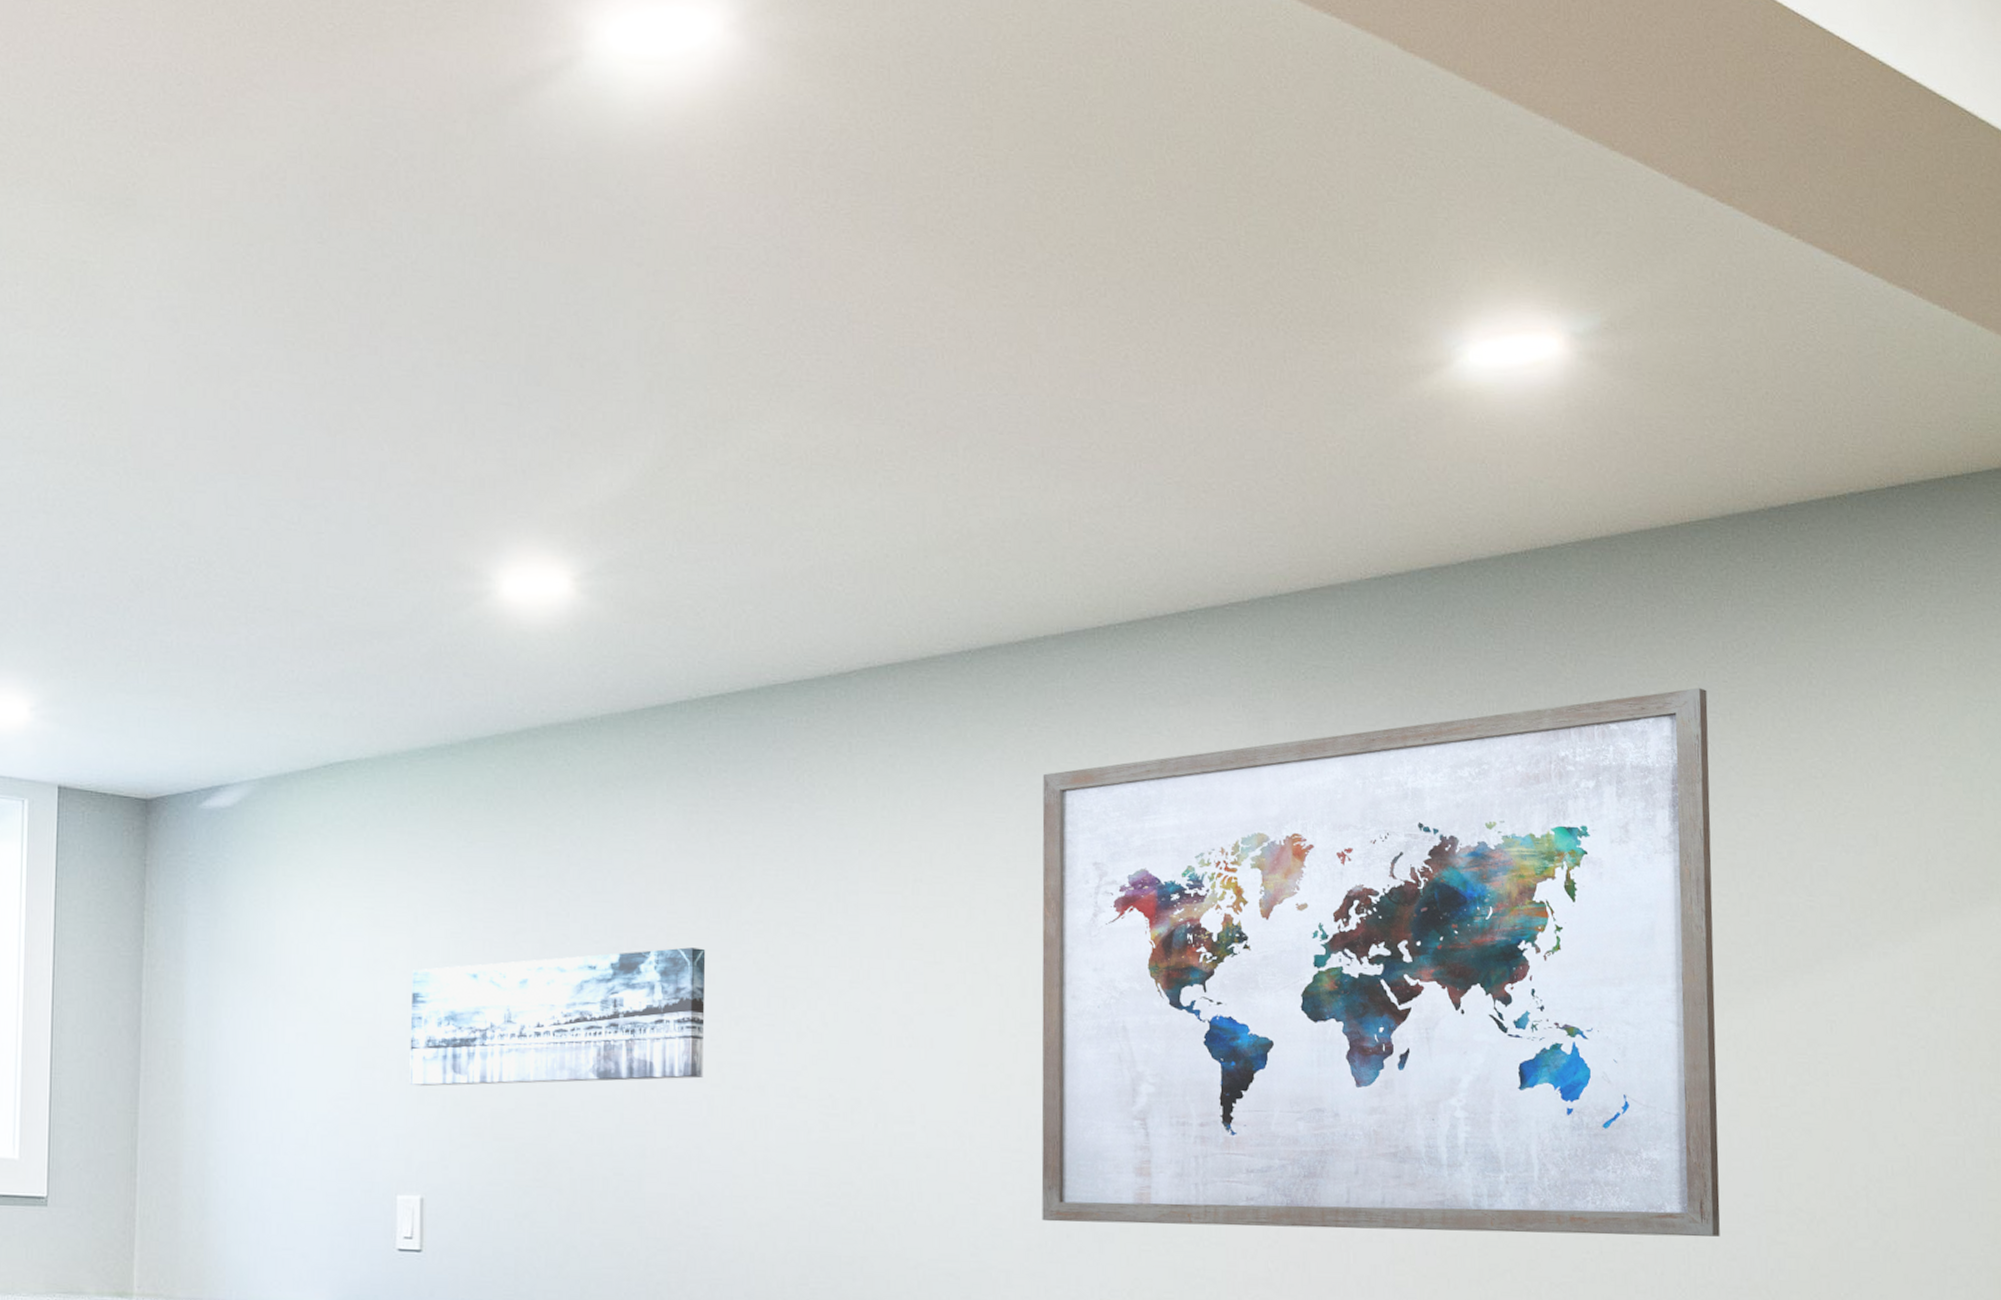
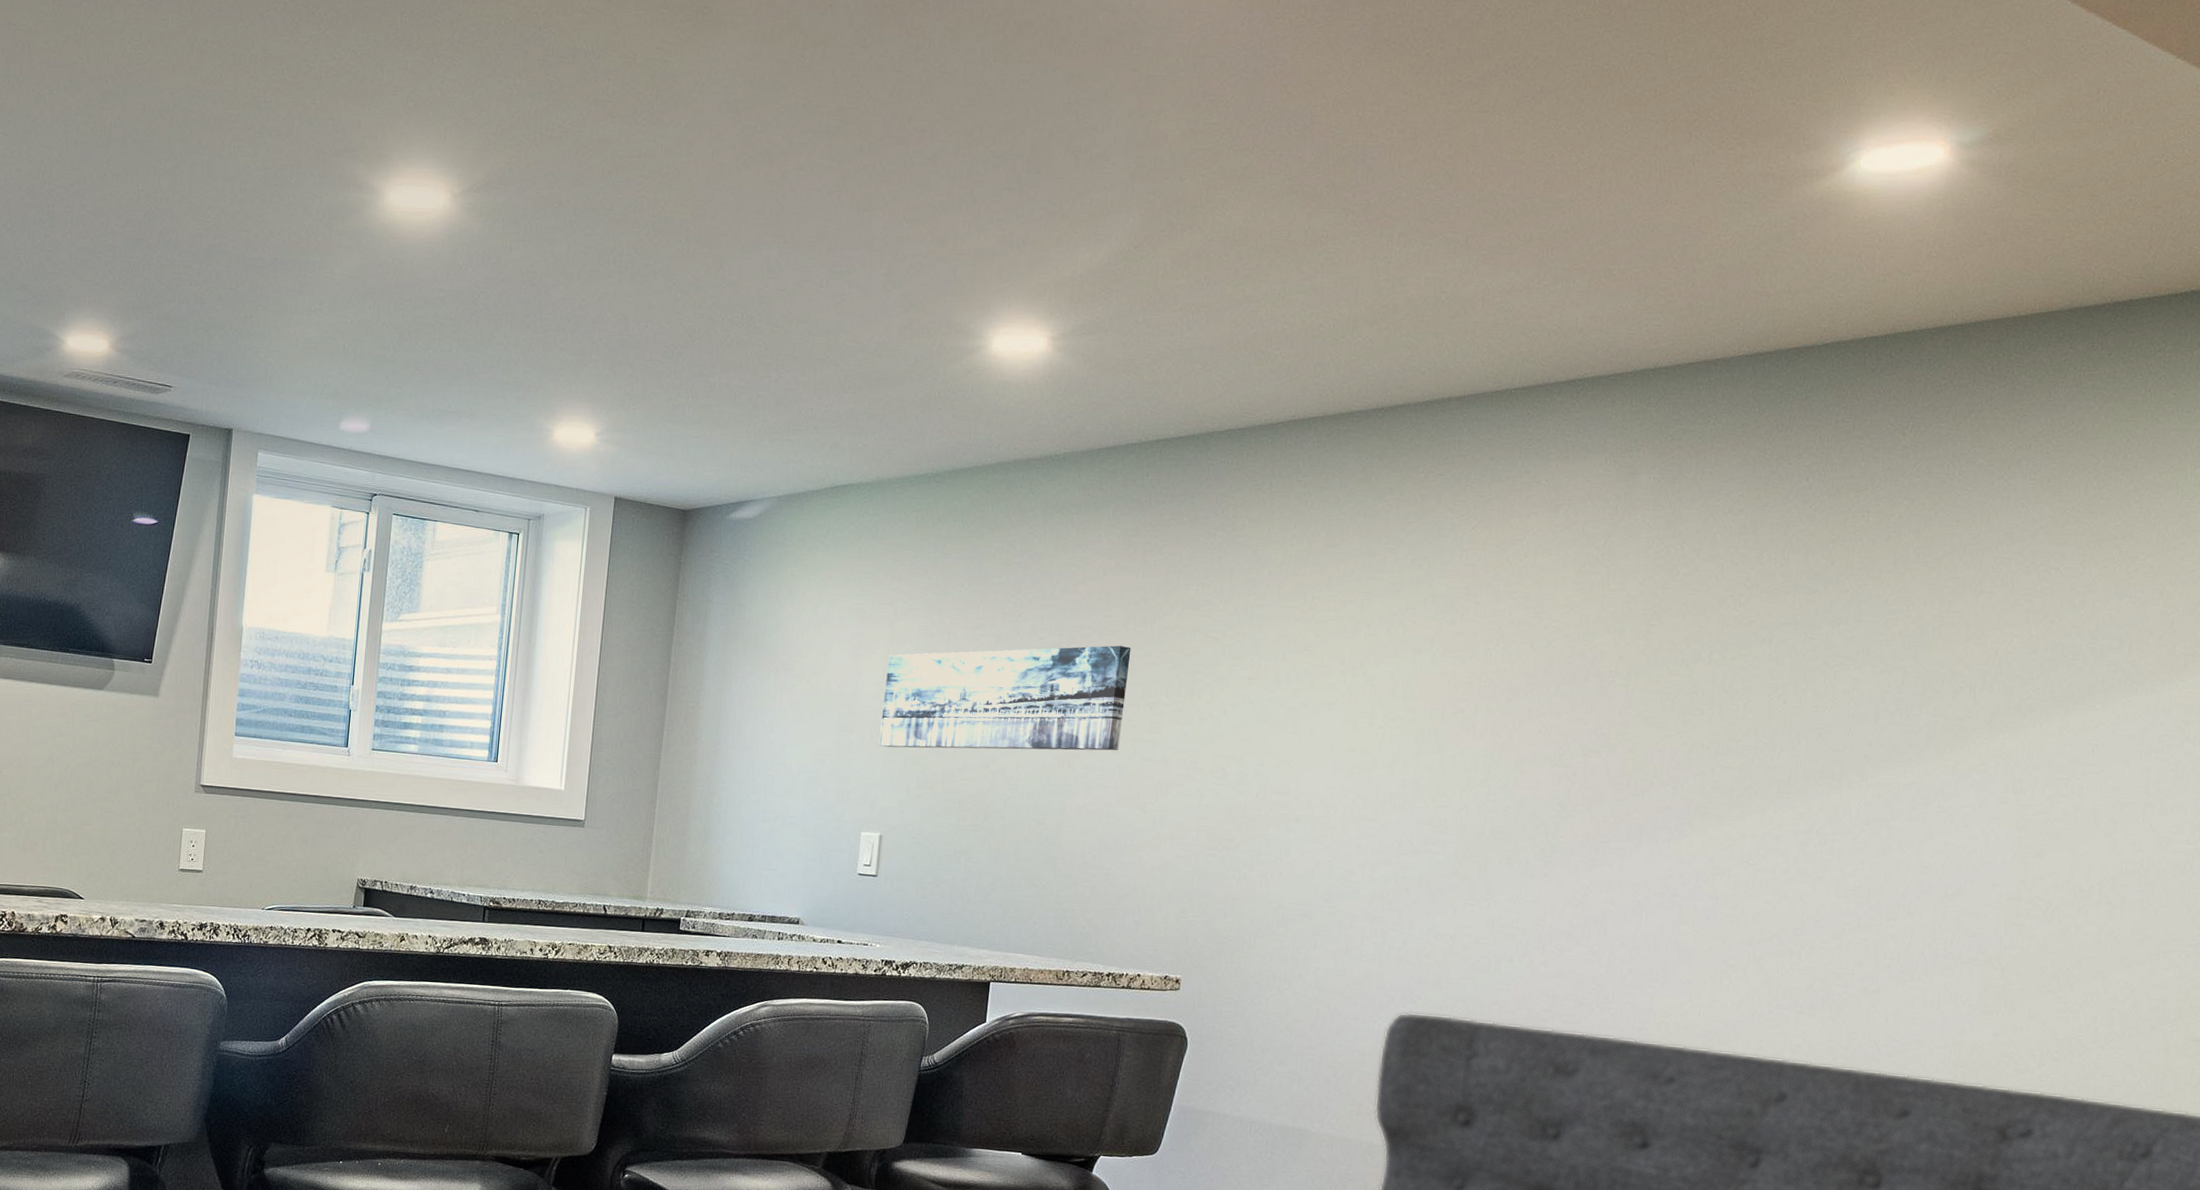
wall art: present [1041,687,1720,1237] -> none [1386,458,2030,917]

